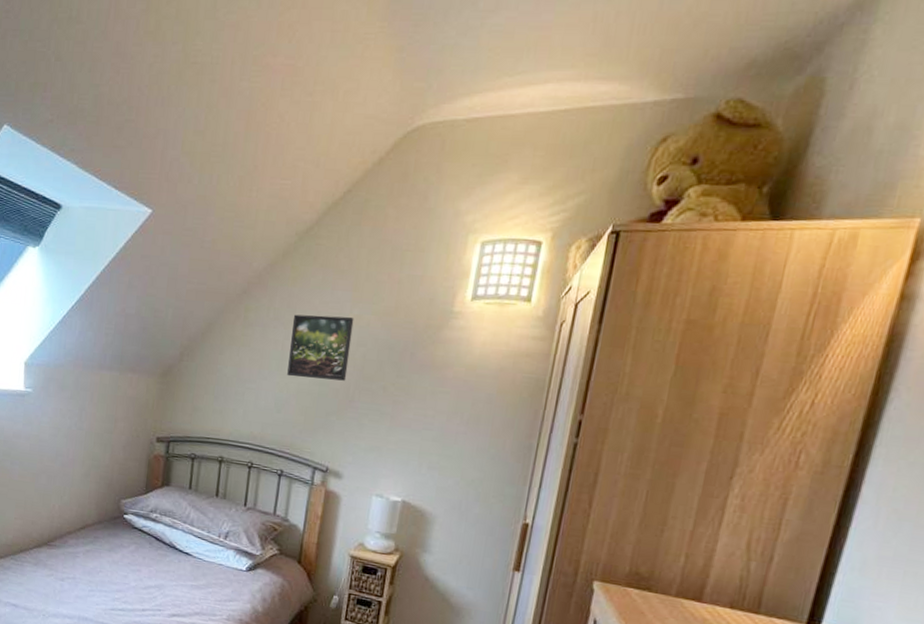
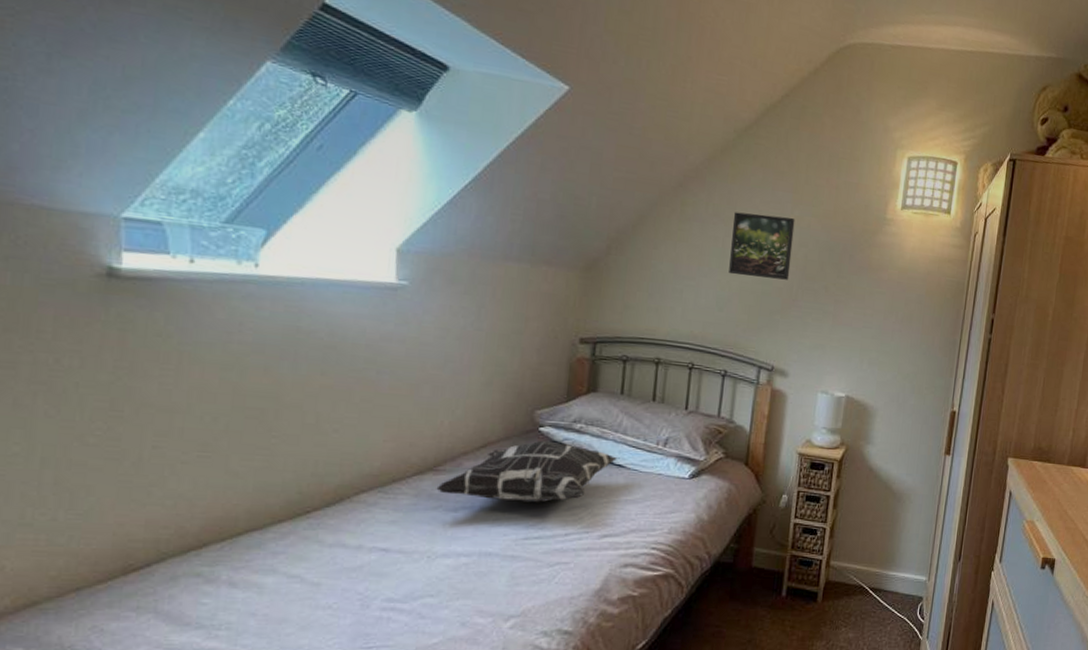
decorative pillow: none [49,526,185,580] -> present [436,440,617,503]

